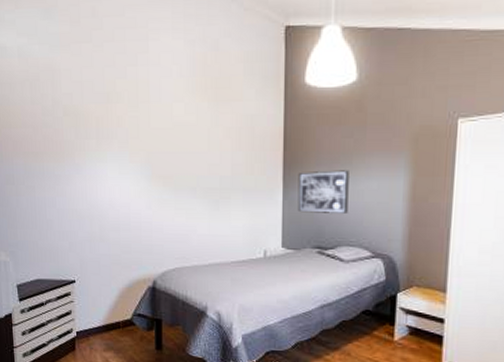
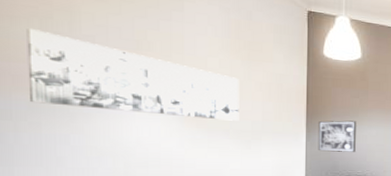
wall art: none [21,92,206,177] -> present [26,27,239,121]

